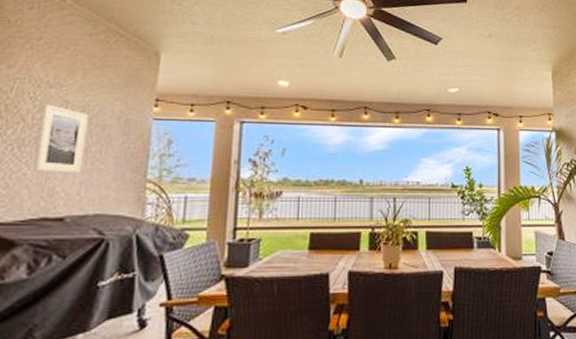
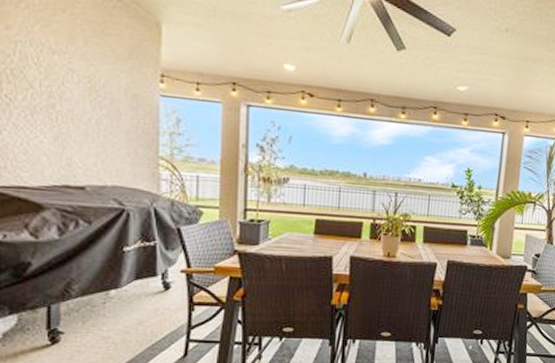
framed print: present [32,103,89,173] -> none [48,70,96,145]

